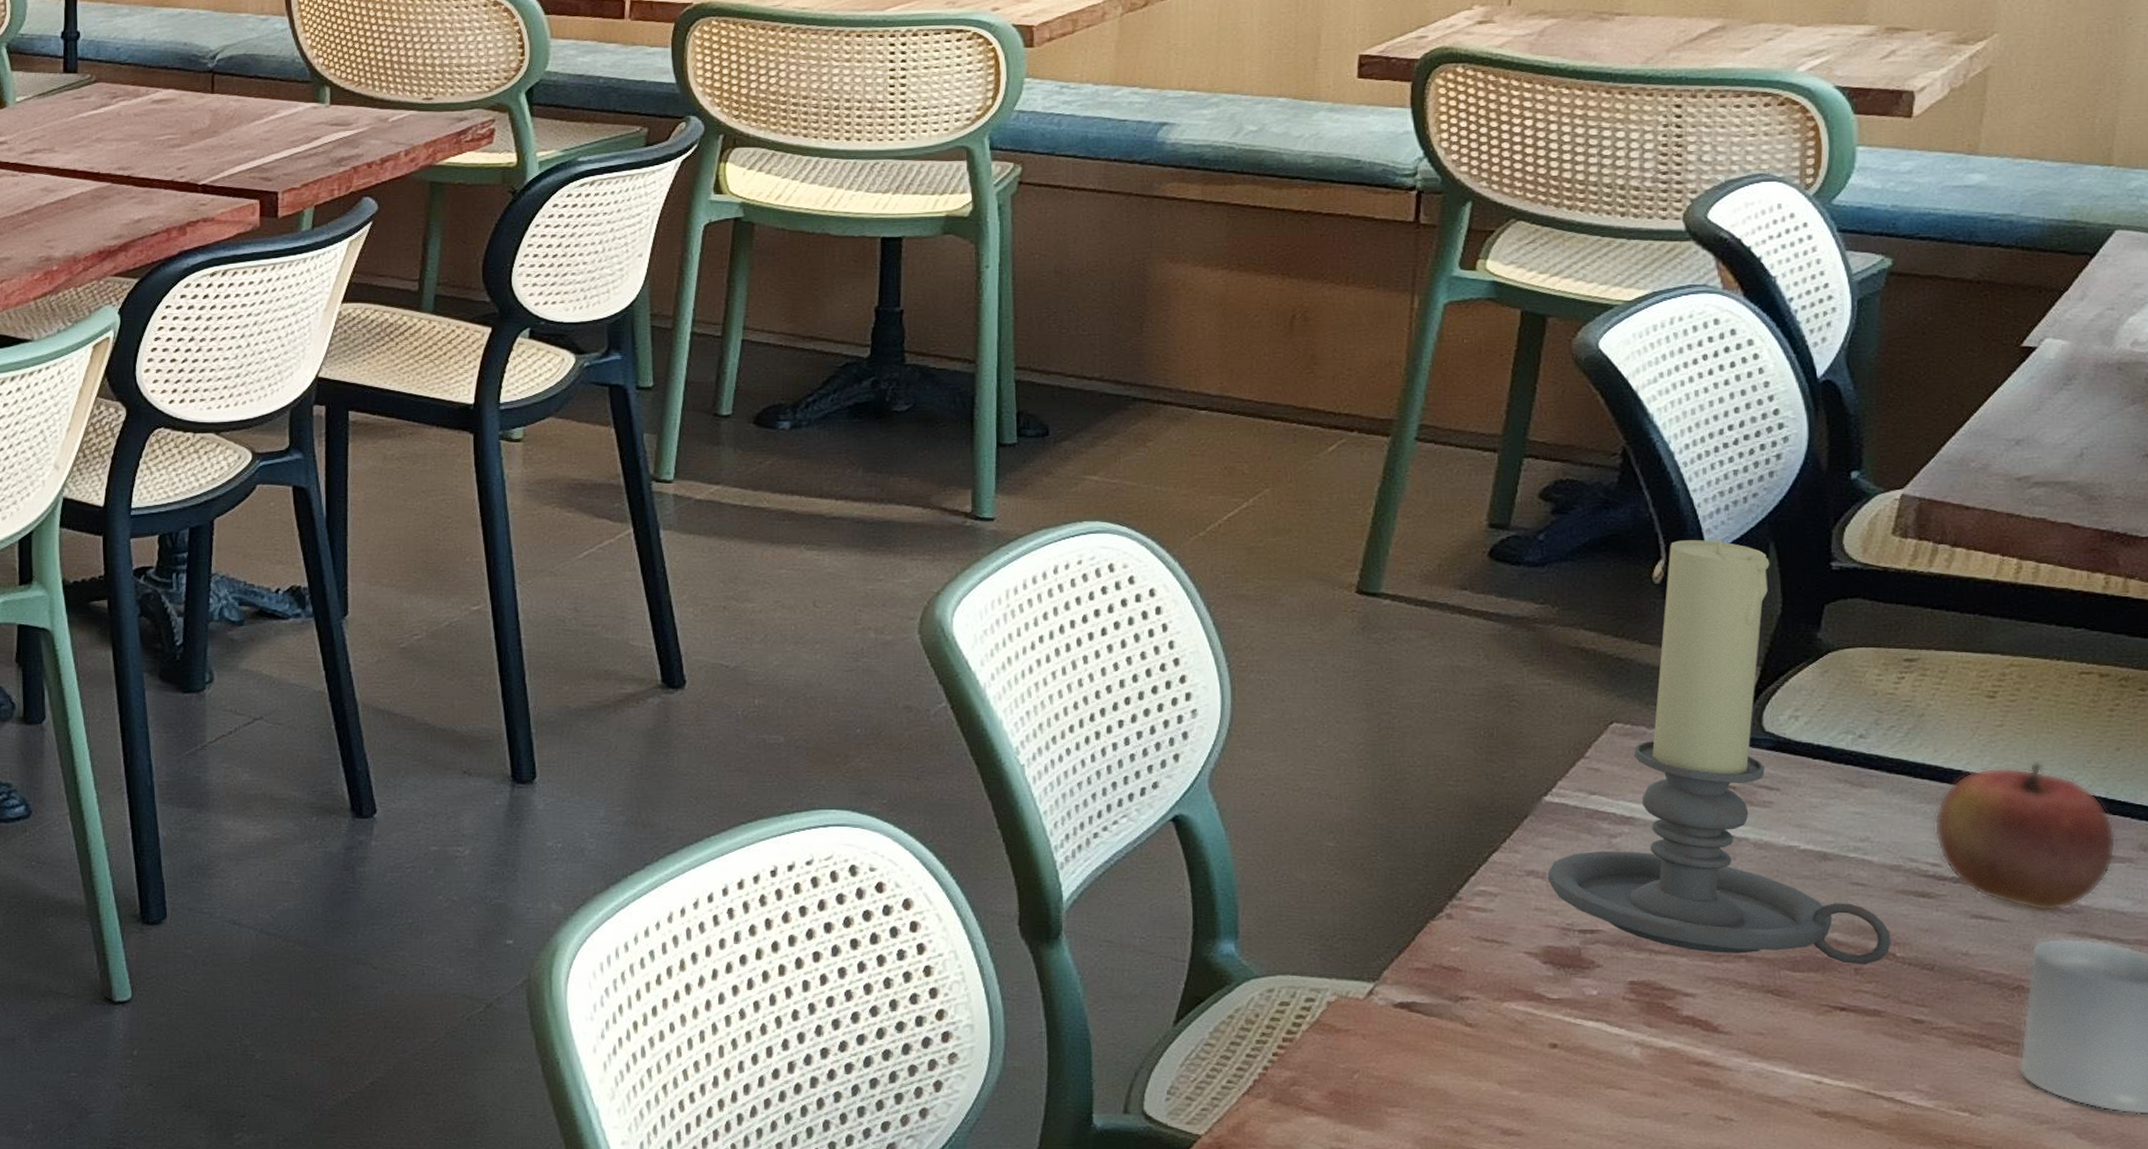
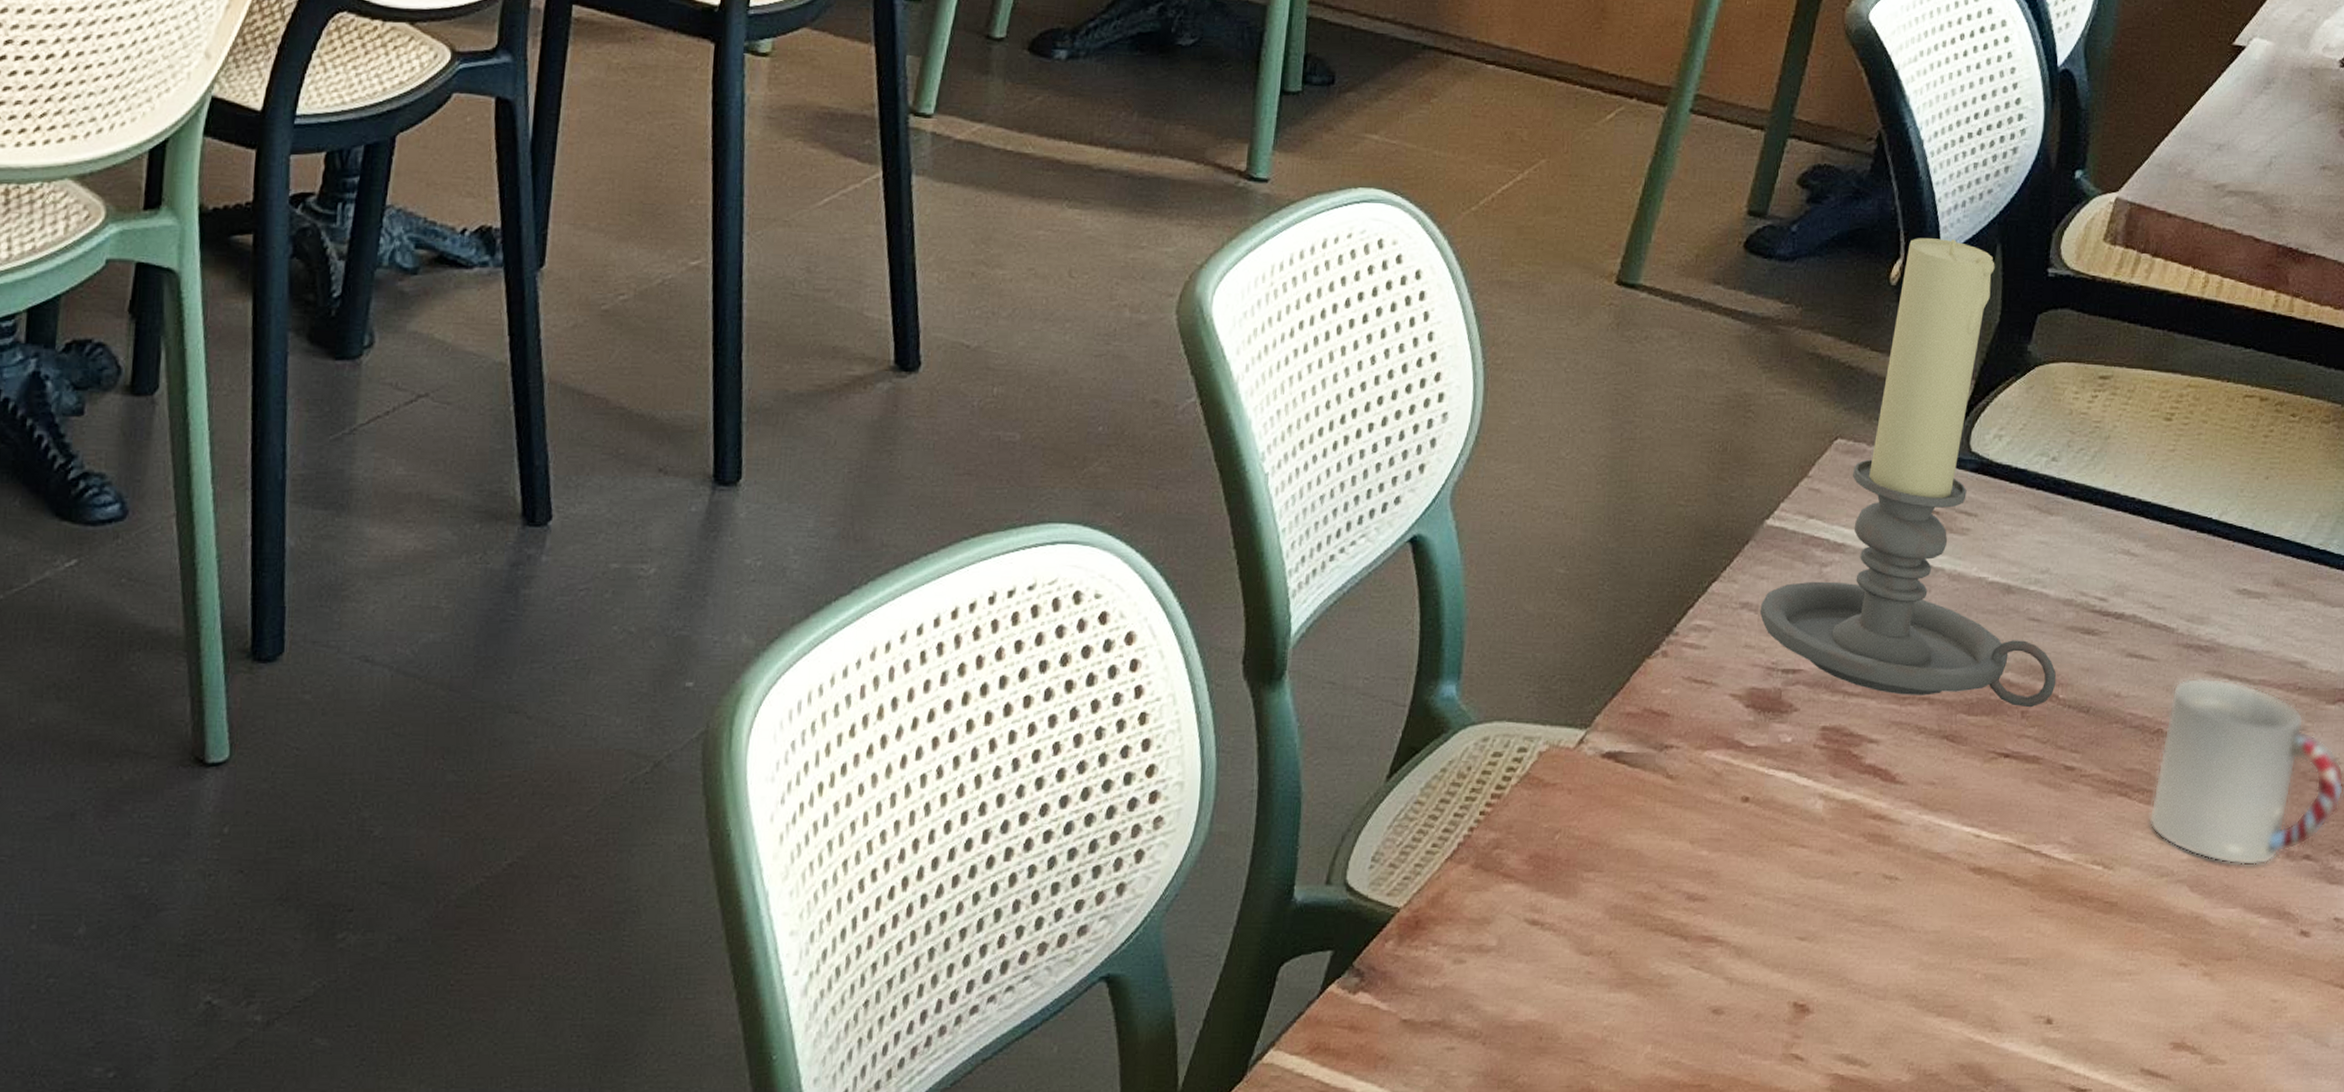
apple: present [1934,762,2117,912] -> none [2105,490,2256,650]

